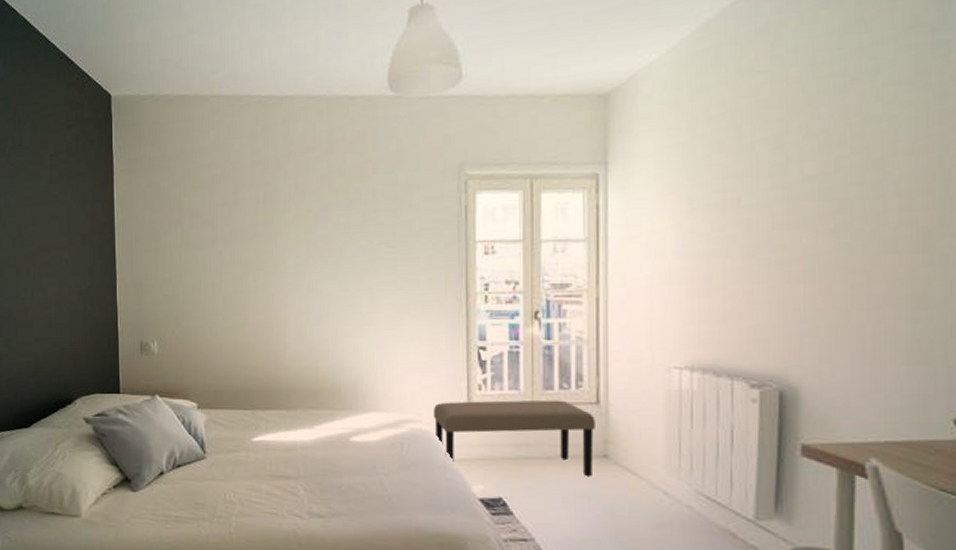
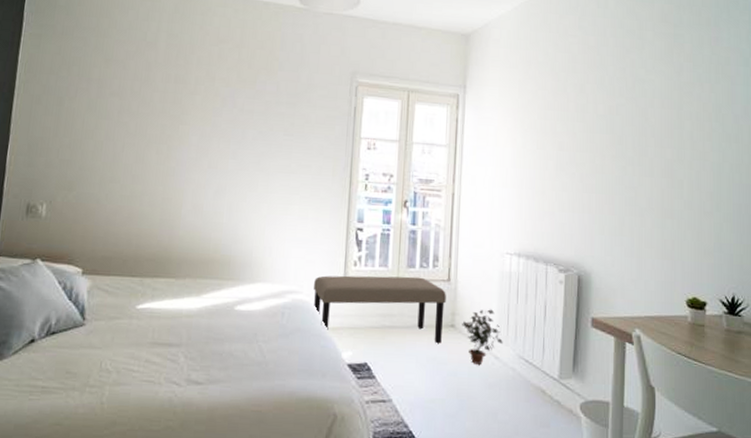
potted plant: none [618,436,674,501] -> present [462,309,503,364]

